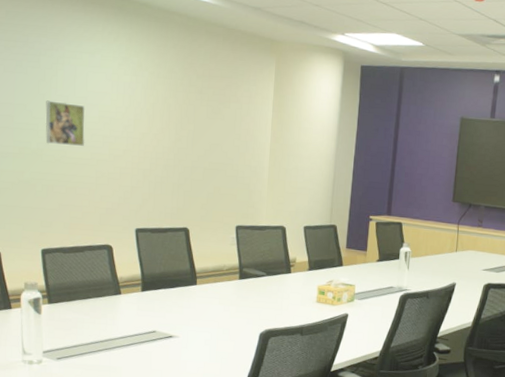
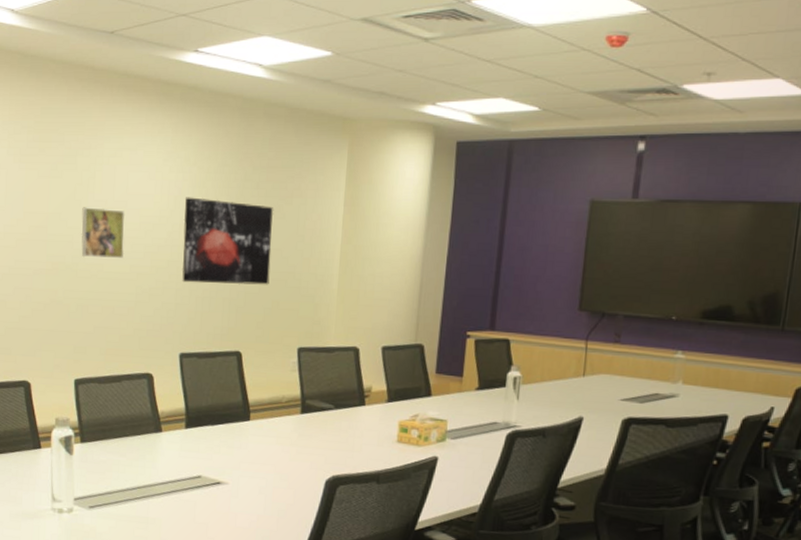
wall art: none [136,97,215,174] -> present [181,197,274,285]

